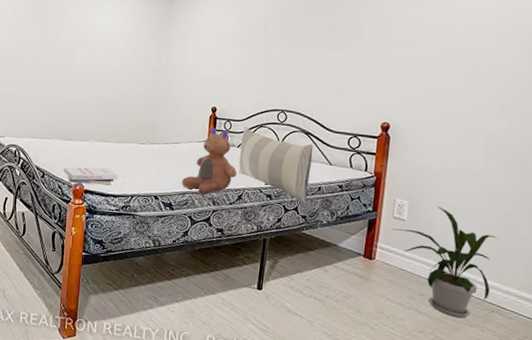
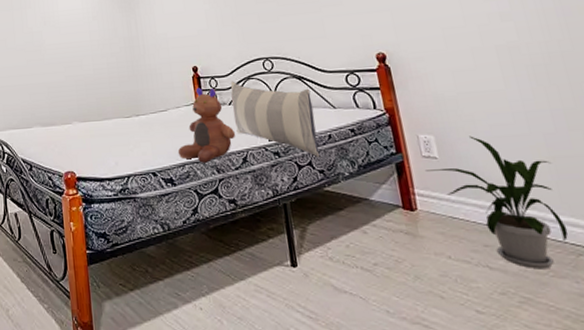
books: present [63,166,119,185] -> none [51,148,111,172]

